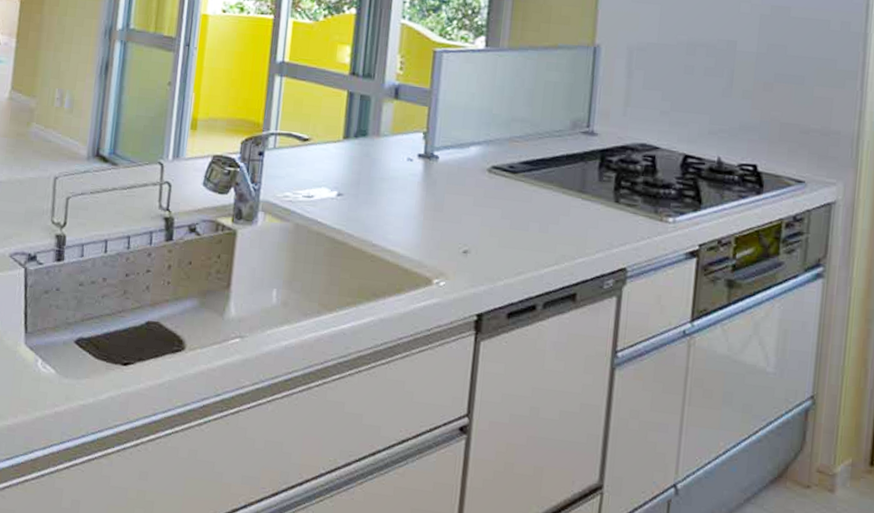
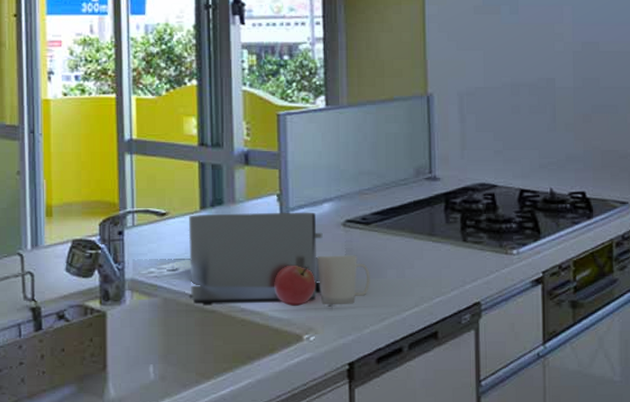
toaster: none [321,143,466,247] -> present [188,212,323,306]
fruit: none [409,205,453,249] -> present [274,265,315,307]
mug: none [455,200,511,254] -> present [317,255,370,304]

